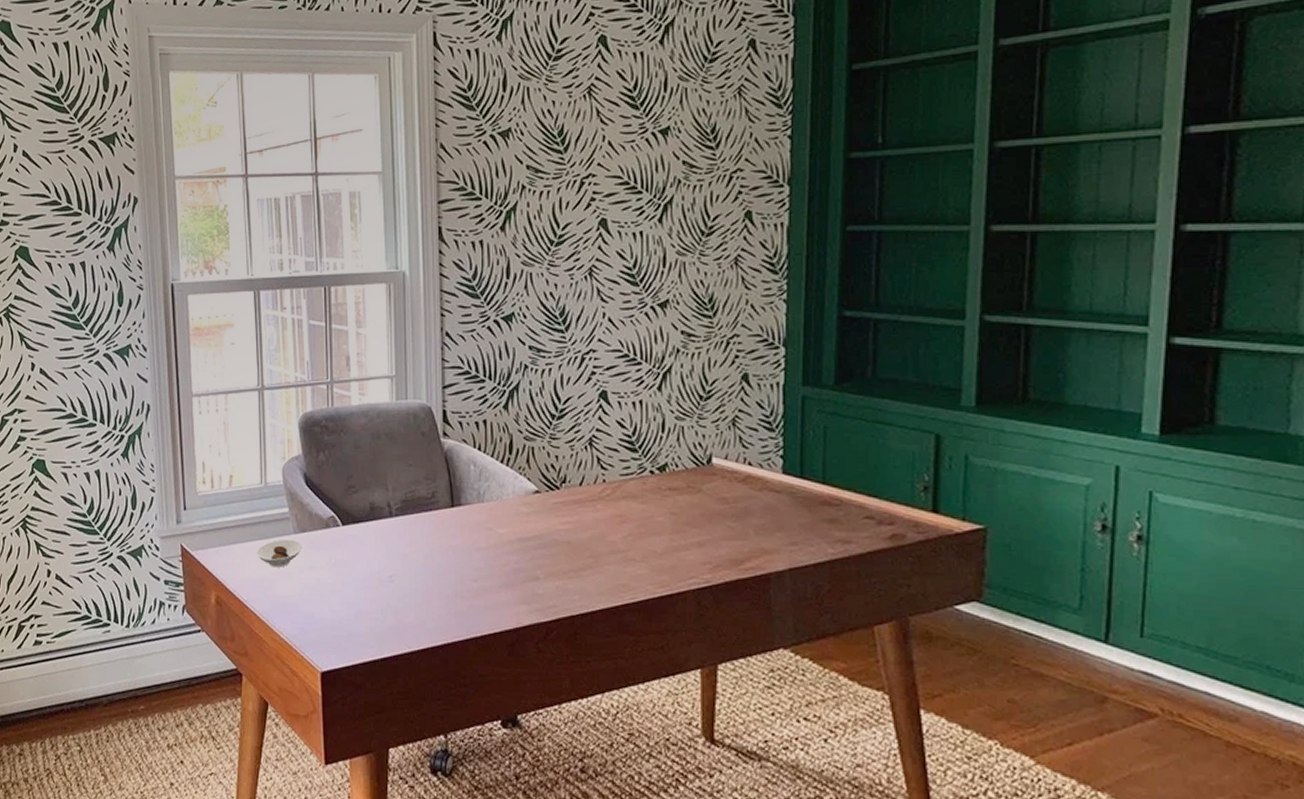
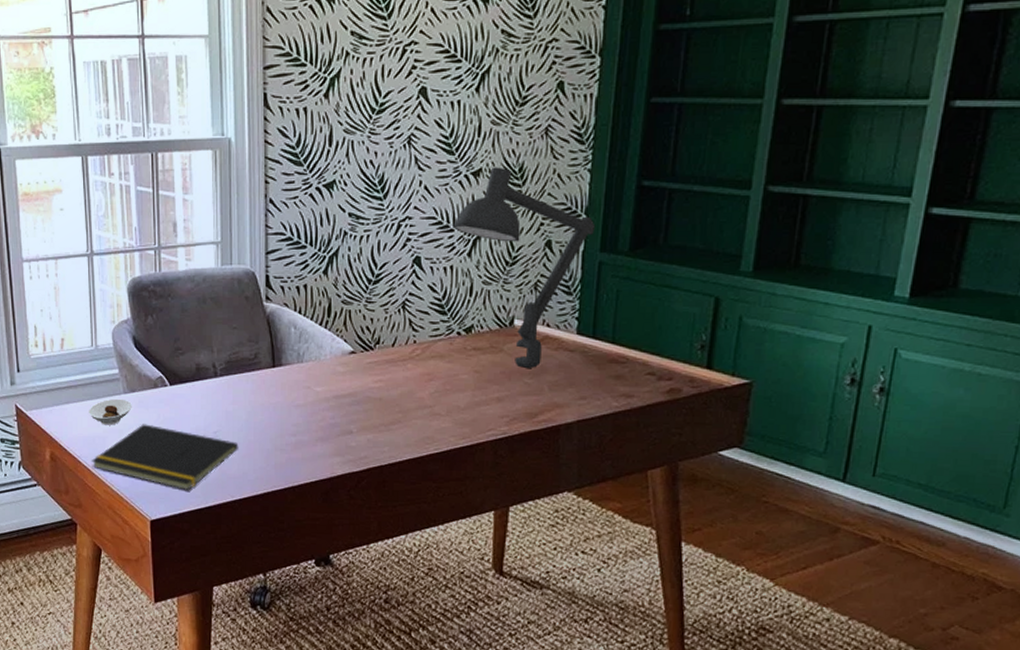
notepad: none [258,566,416,640] -> present [91,424,239,491]
desk lamp: none [640,298,796,510] -> present [453,167,596,368]

